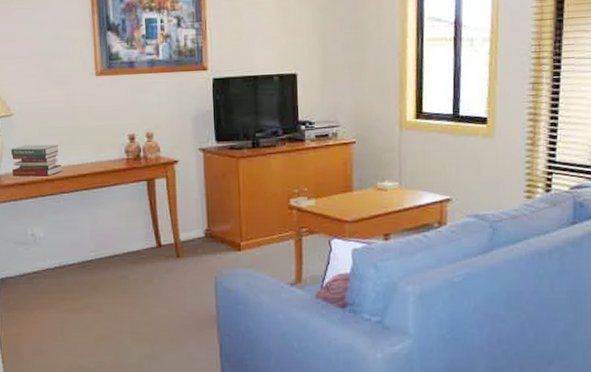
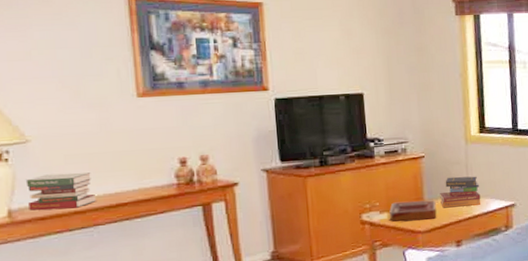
decorative tray: none [317,188,365,210] -> present [389,200,437,222]
books: none [370,165,413,198] -> present [440,176,481,208]

